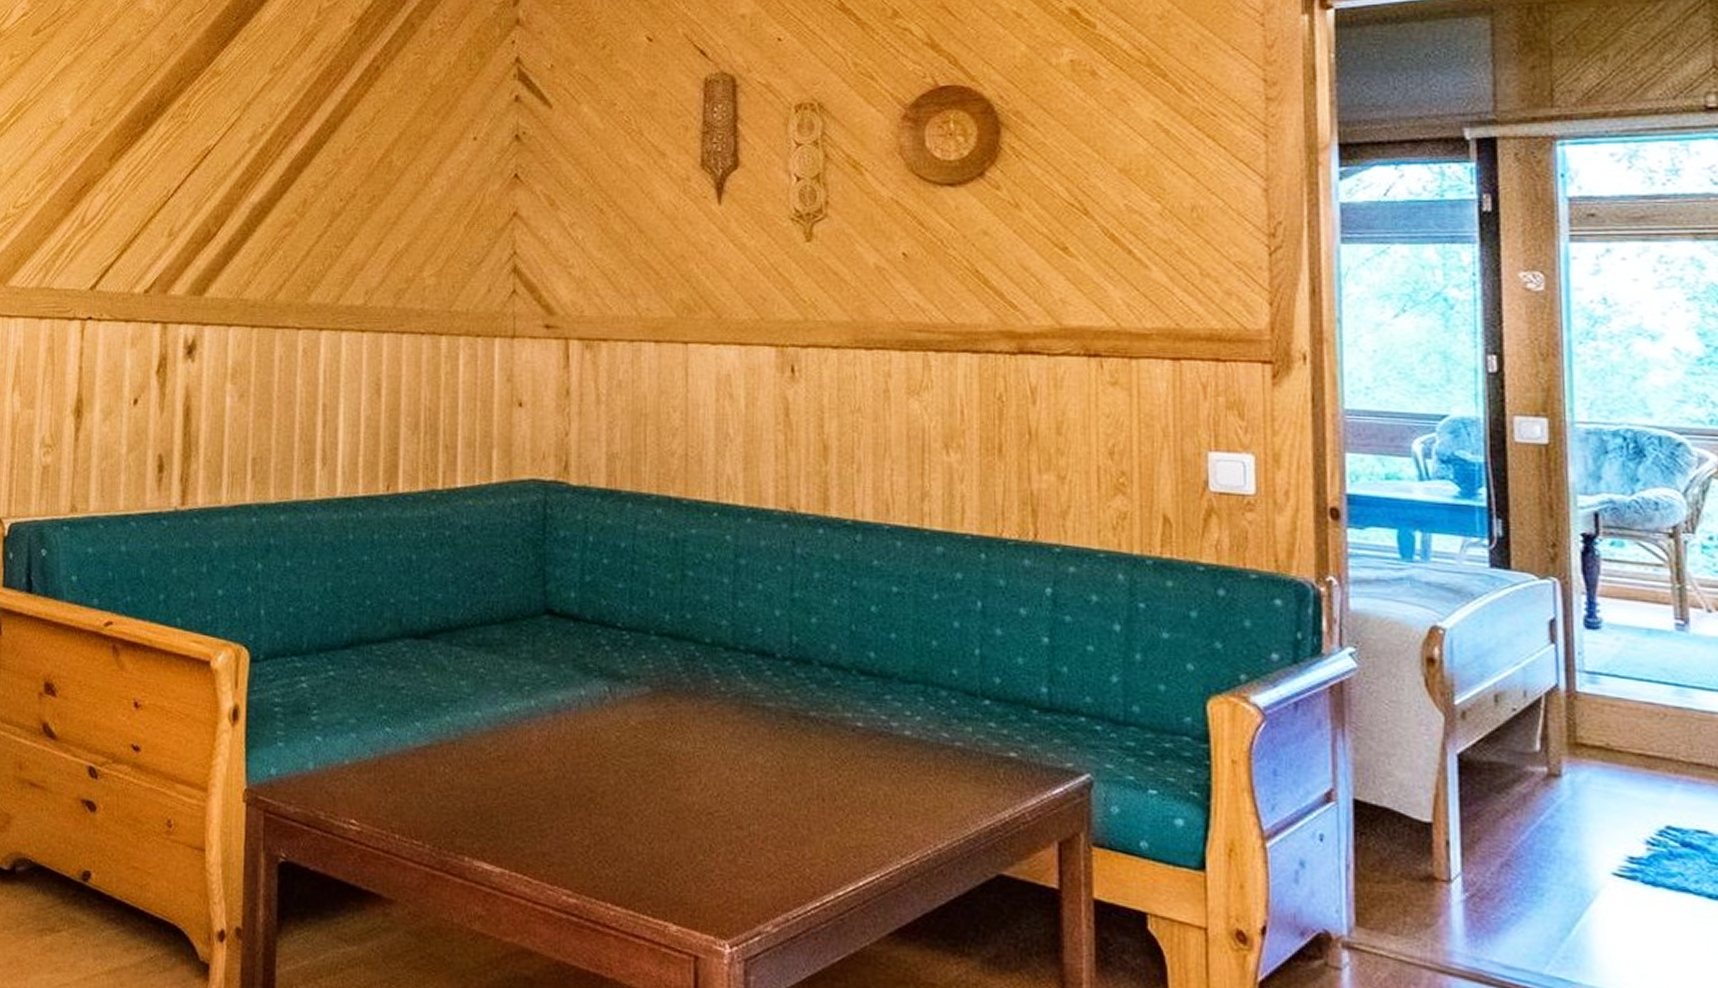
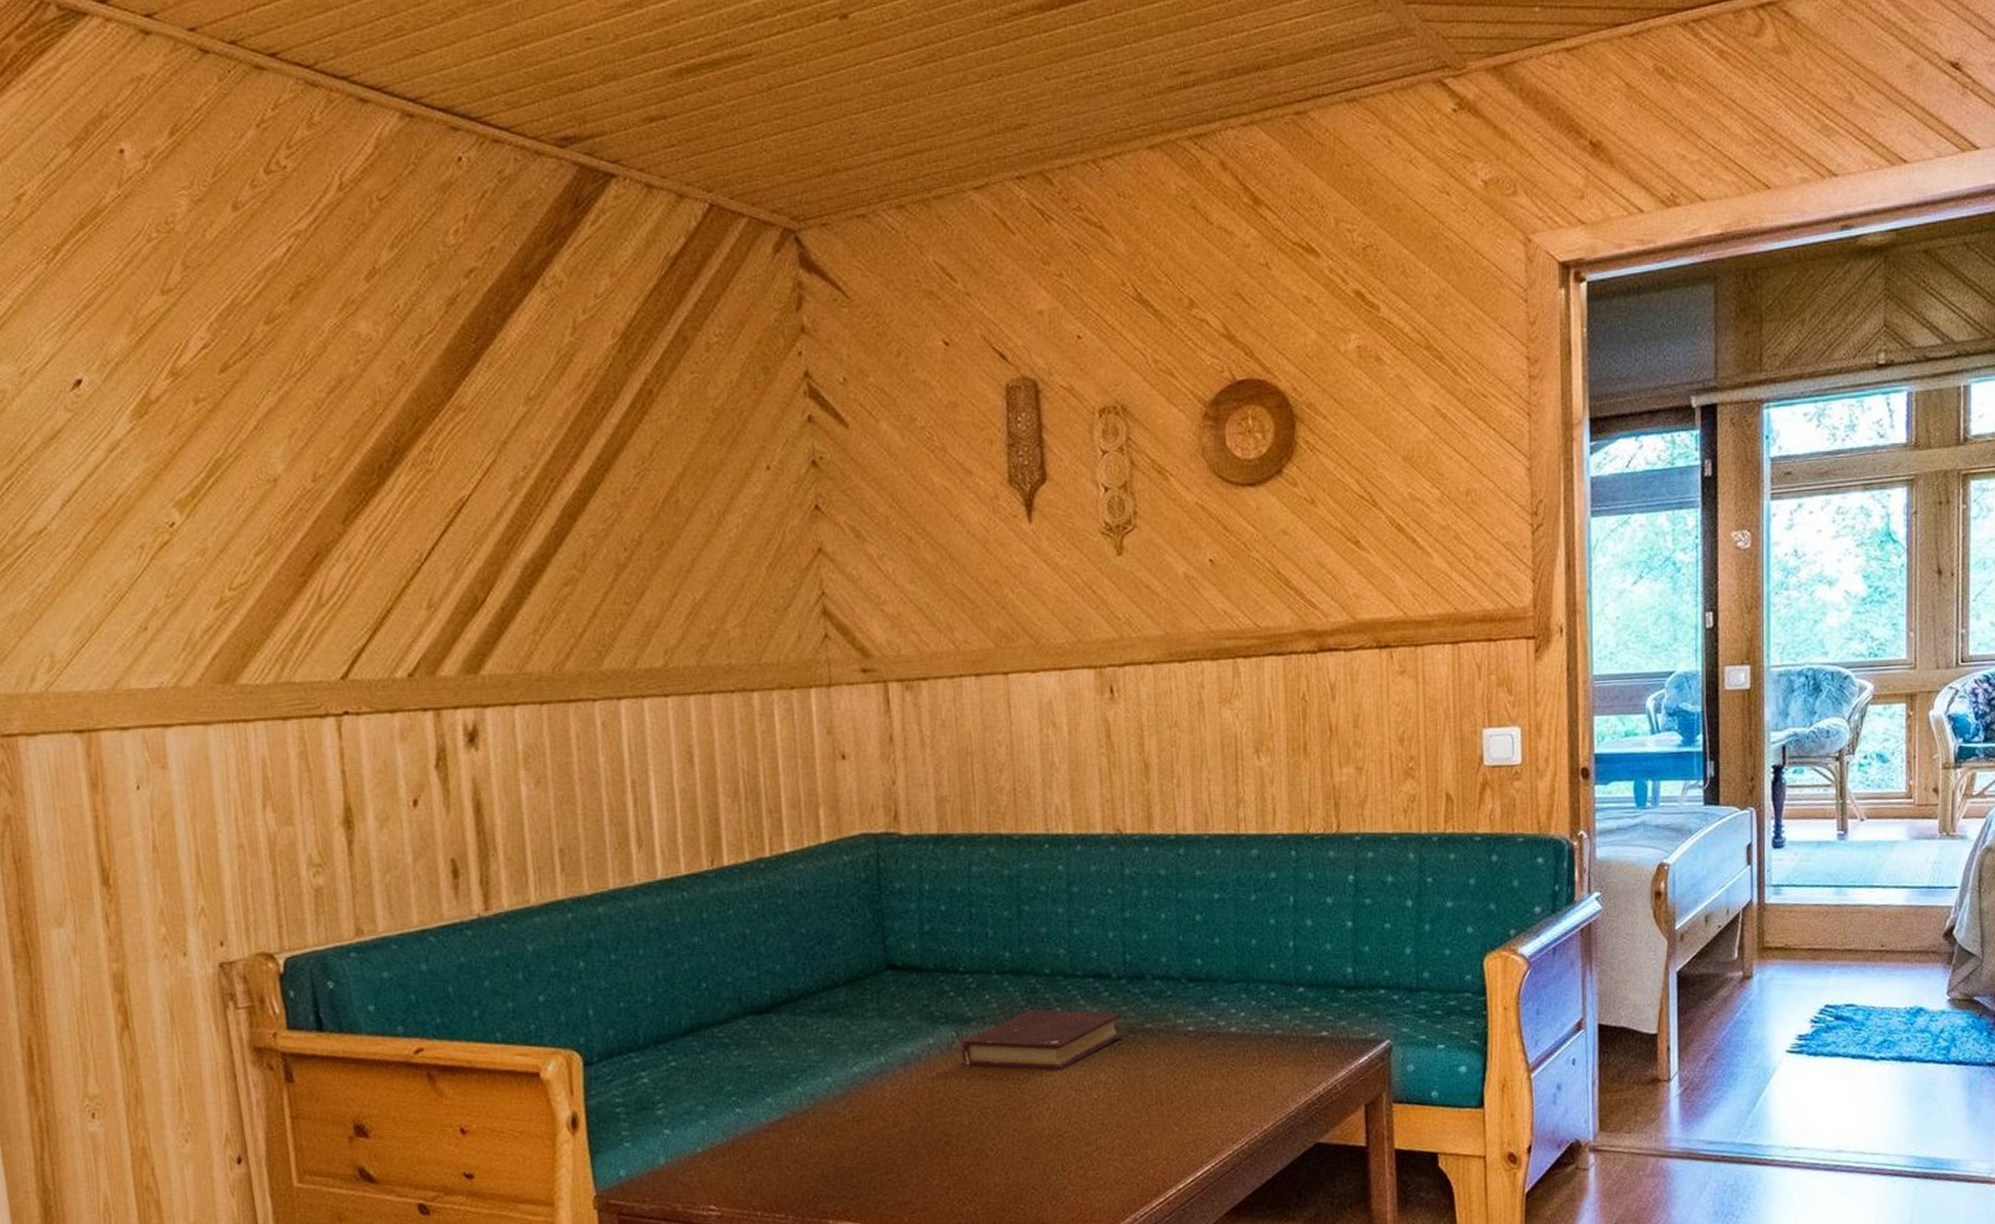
book: none [613,677,785,745] -> present [961,1009,1123,1071]

